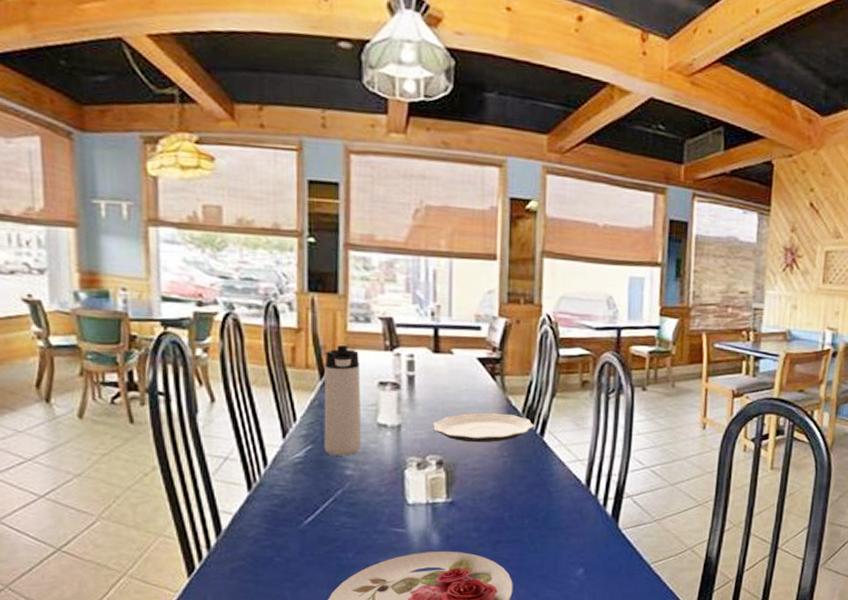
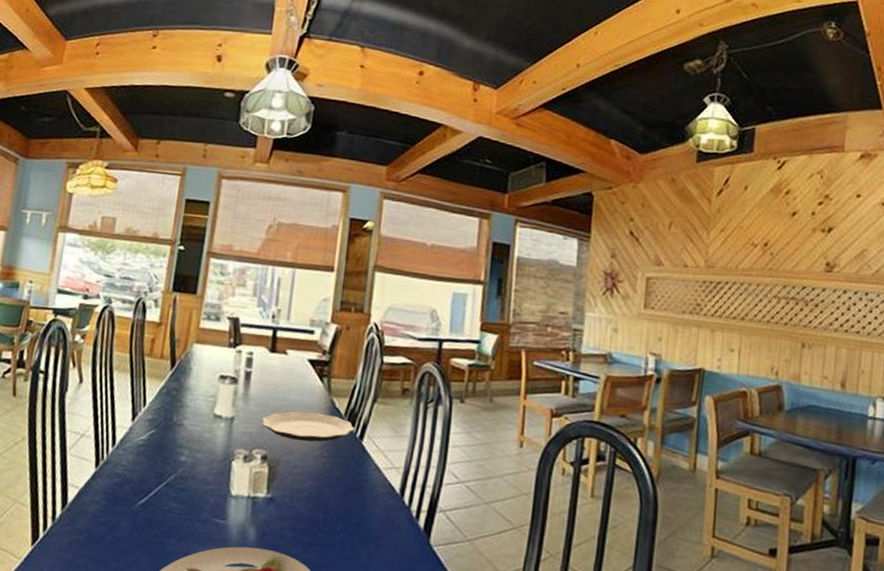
thermos bottle: present [324,345,361,456] -> none [165,340,207,443]

